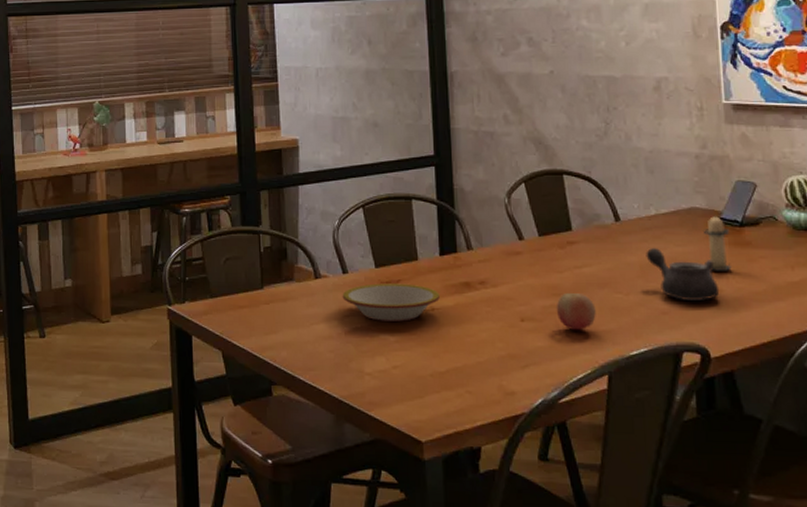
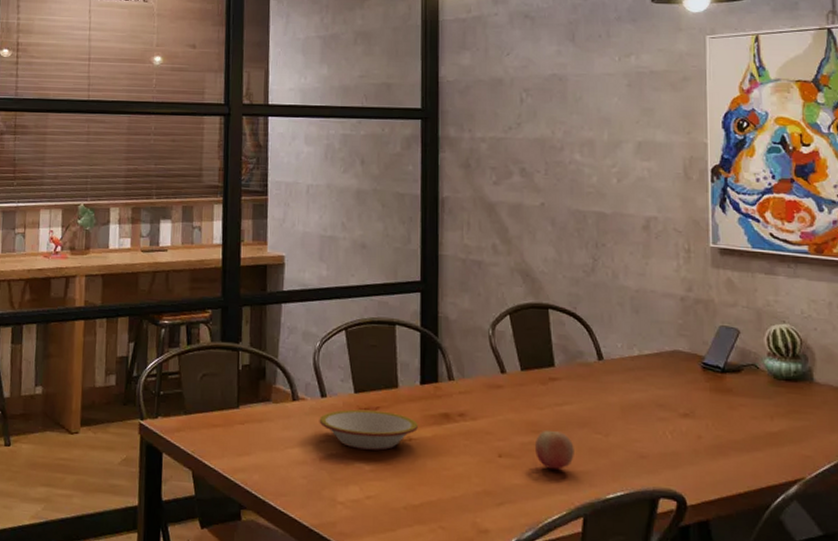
teapot: present [646,247,720,301] -> none [627,388,699,447]
candle: present [702,214,731,271] -> none [684,358,711,418]

